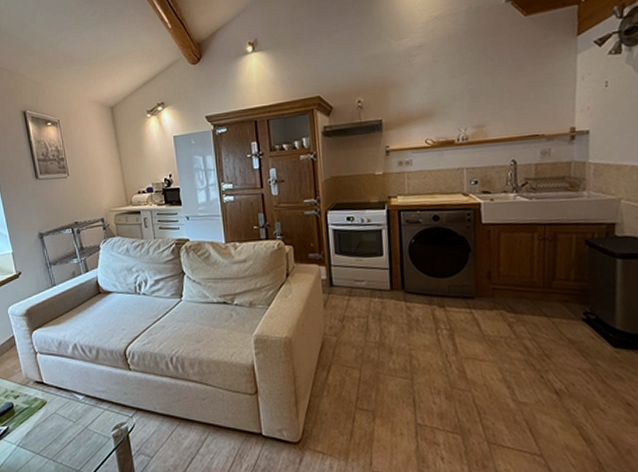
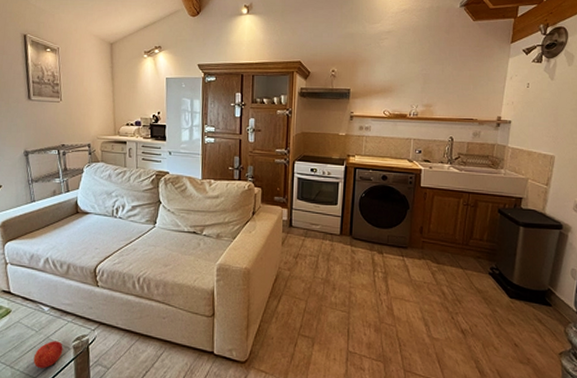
fruit: none [74,431,103,462] -> present [33,341,63,369]

